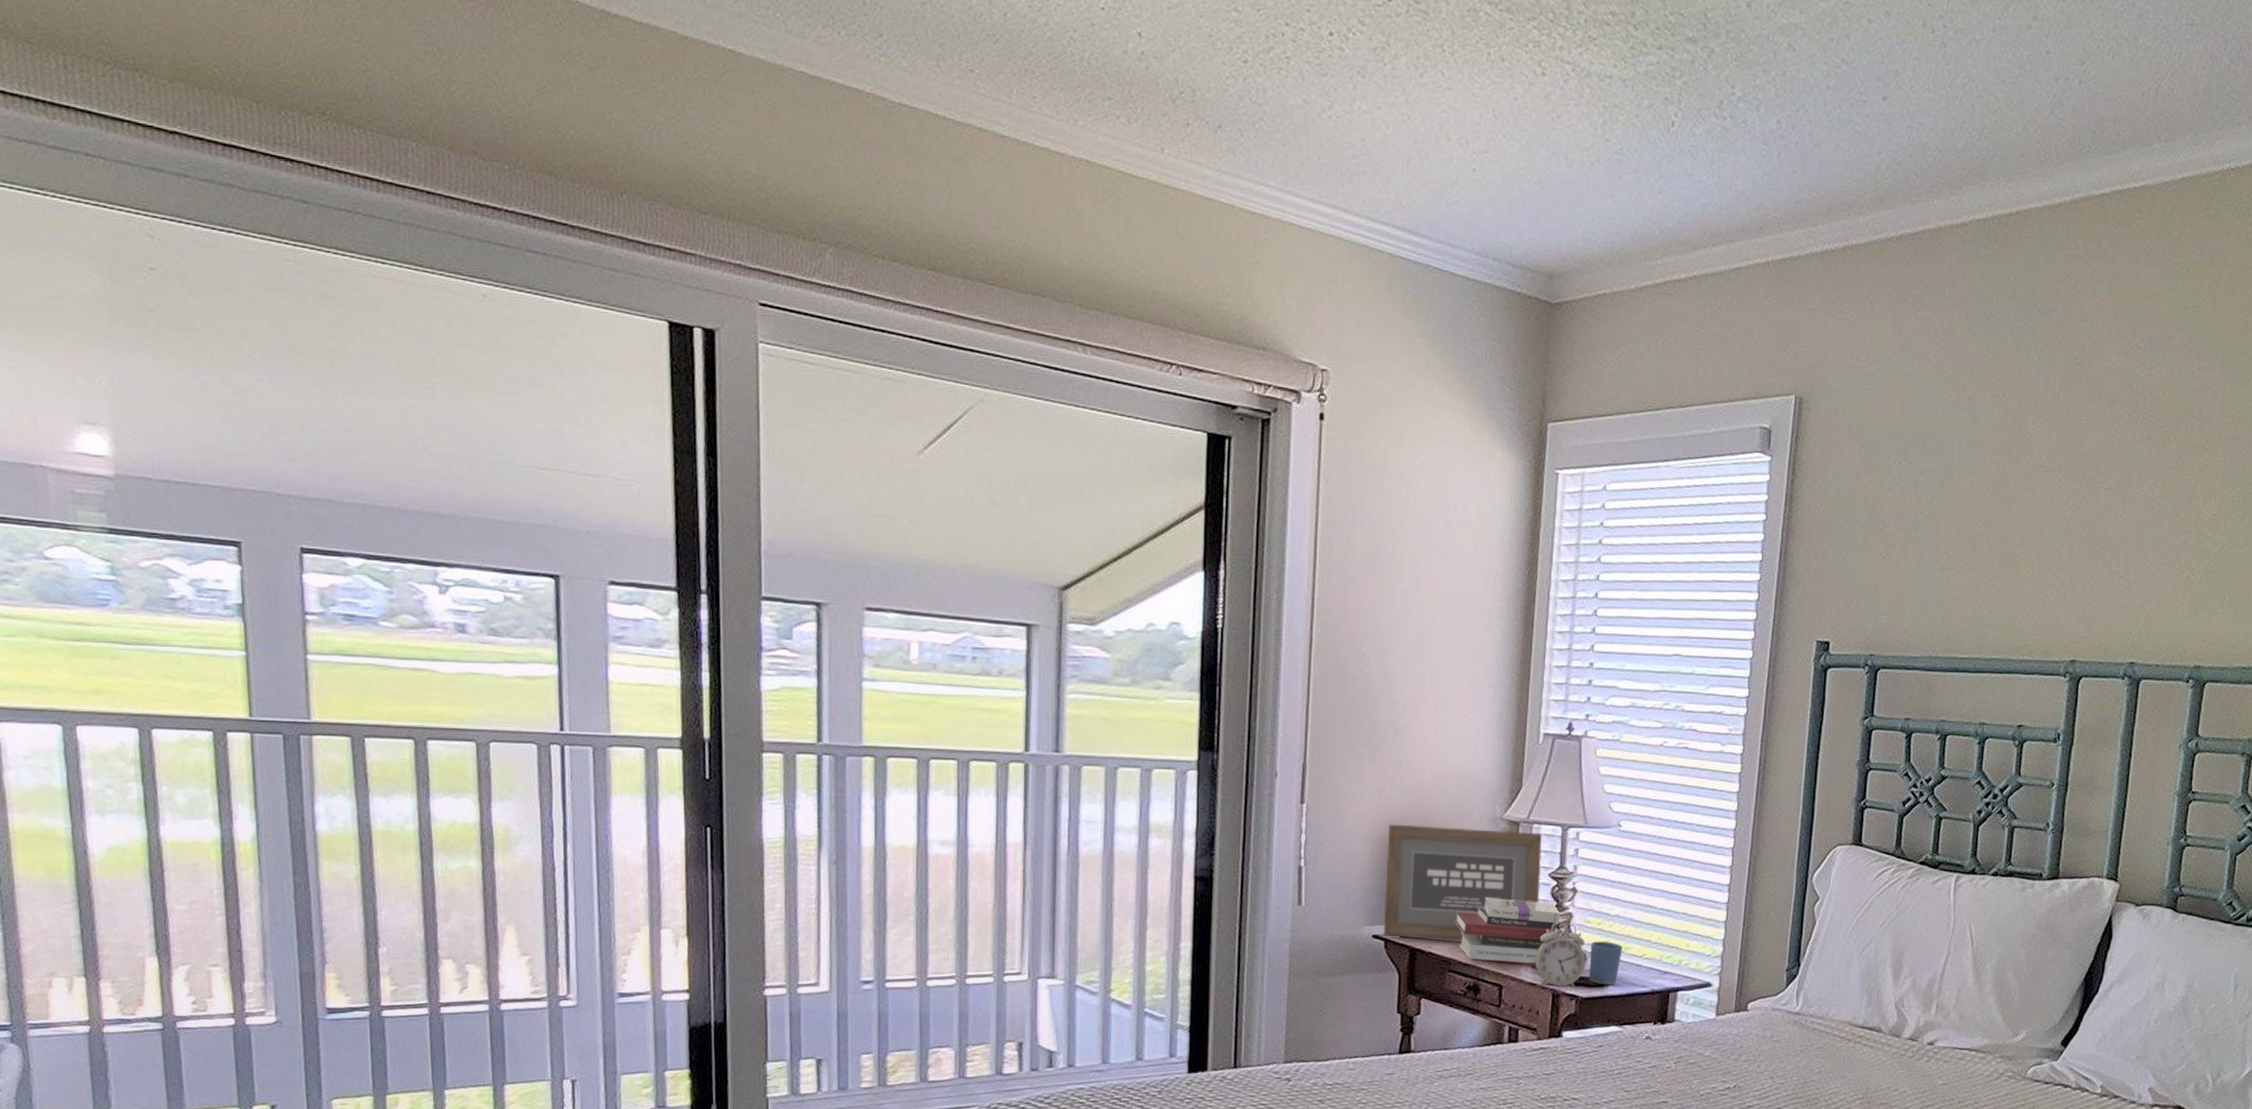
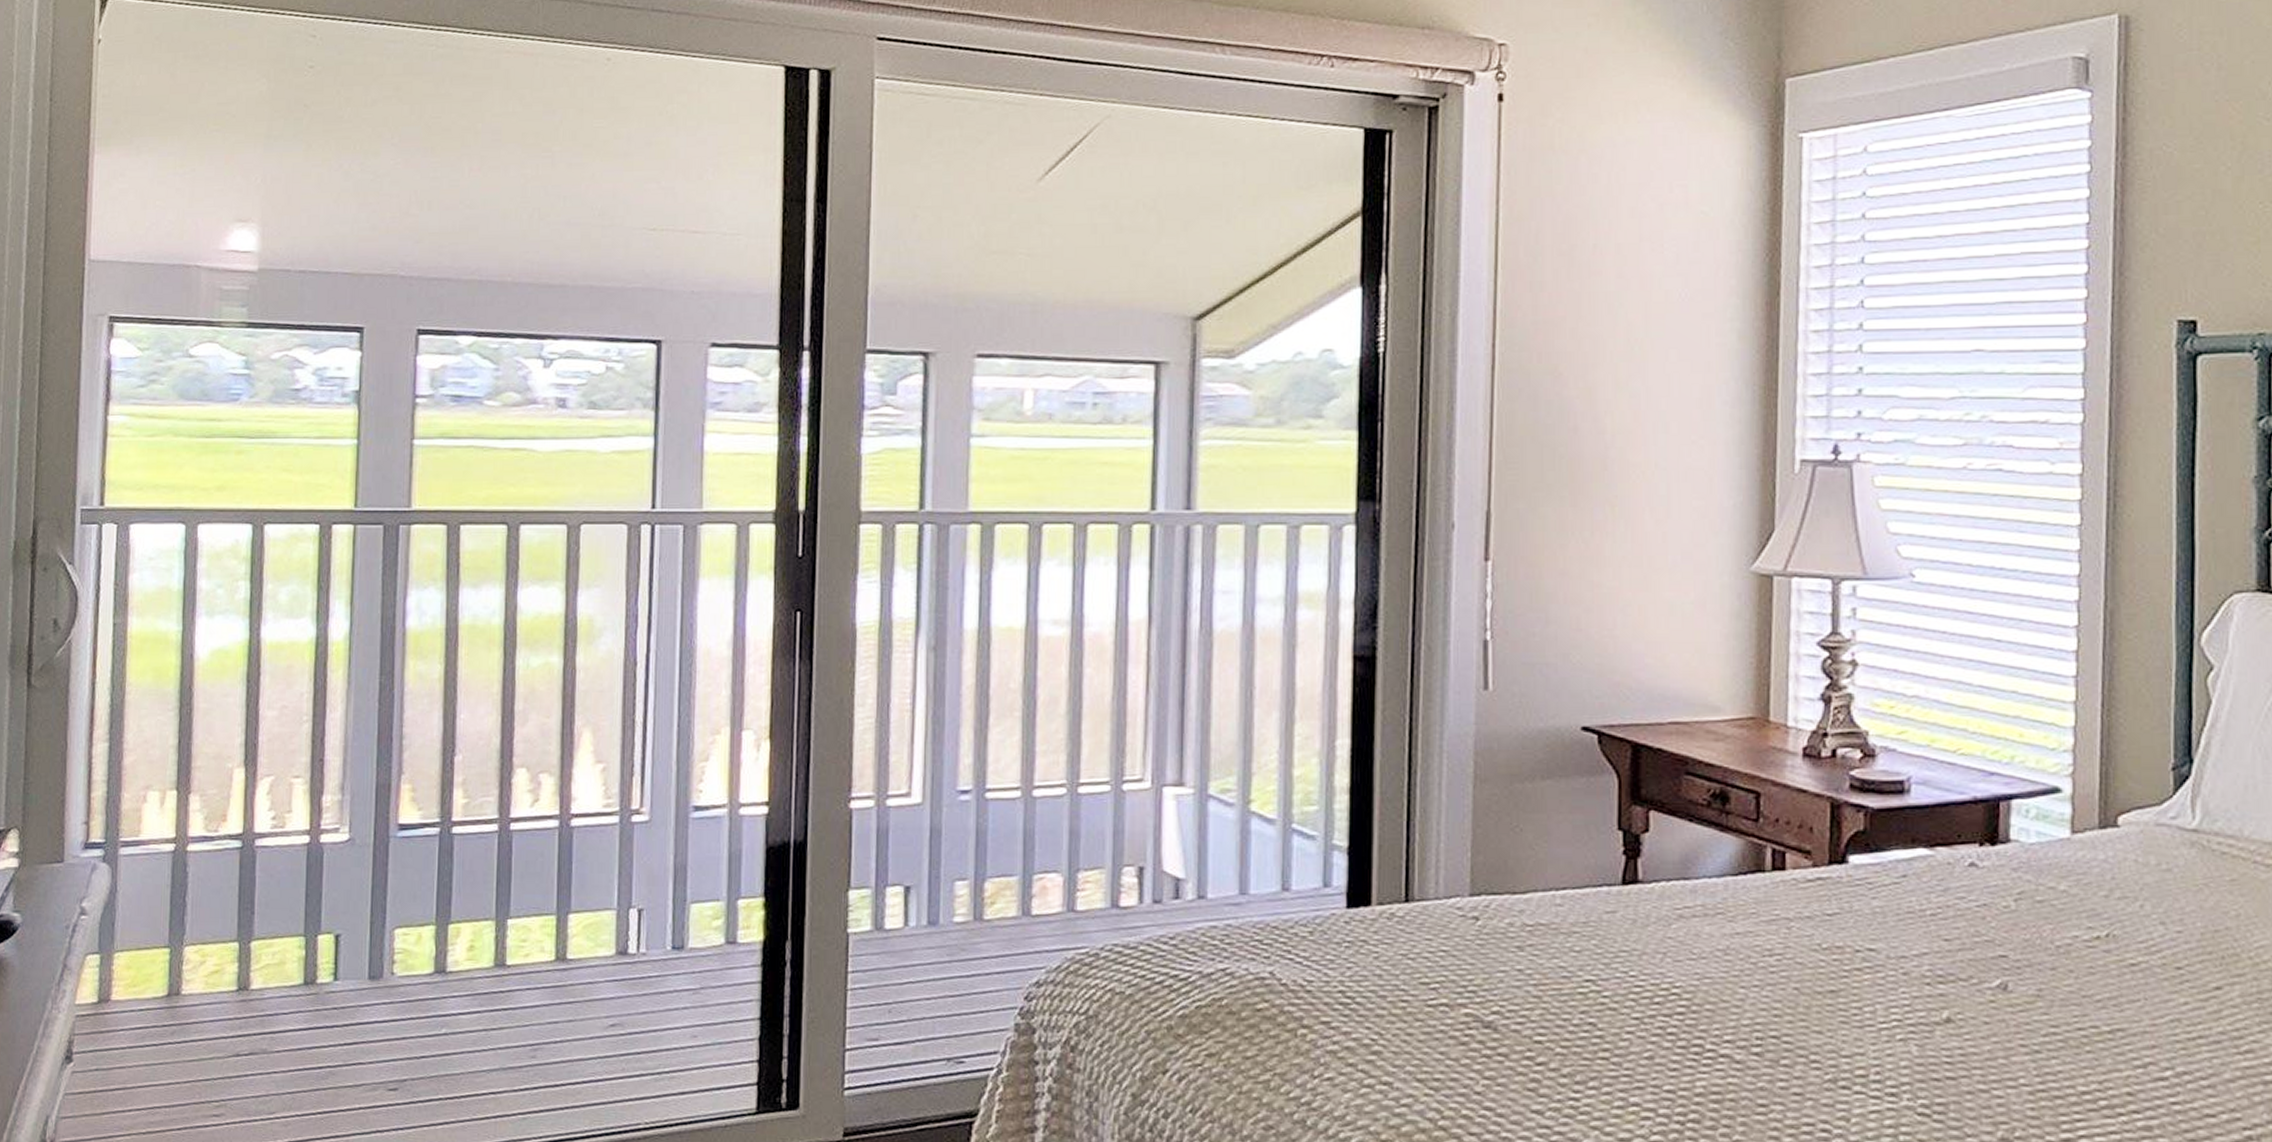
picture frame: present [1383,824,1542,940] -> none [1595,583,1806,732]
books: present [1454,896,1561,968] -> none [1691,674,1837,768]
alarm clock: present [1534,922,1586,989] -> none [1803,706,1876,797]
mug: present [1588,941,1623,985] -> none [1880,731,1927,791]

